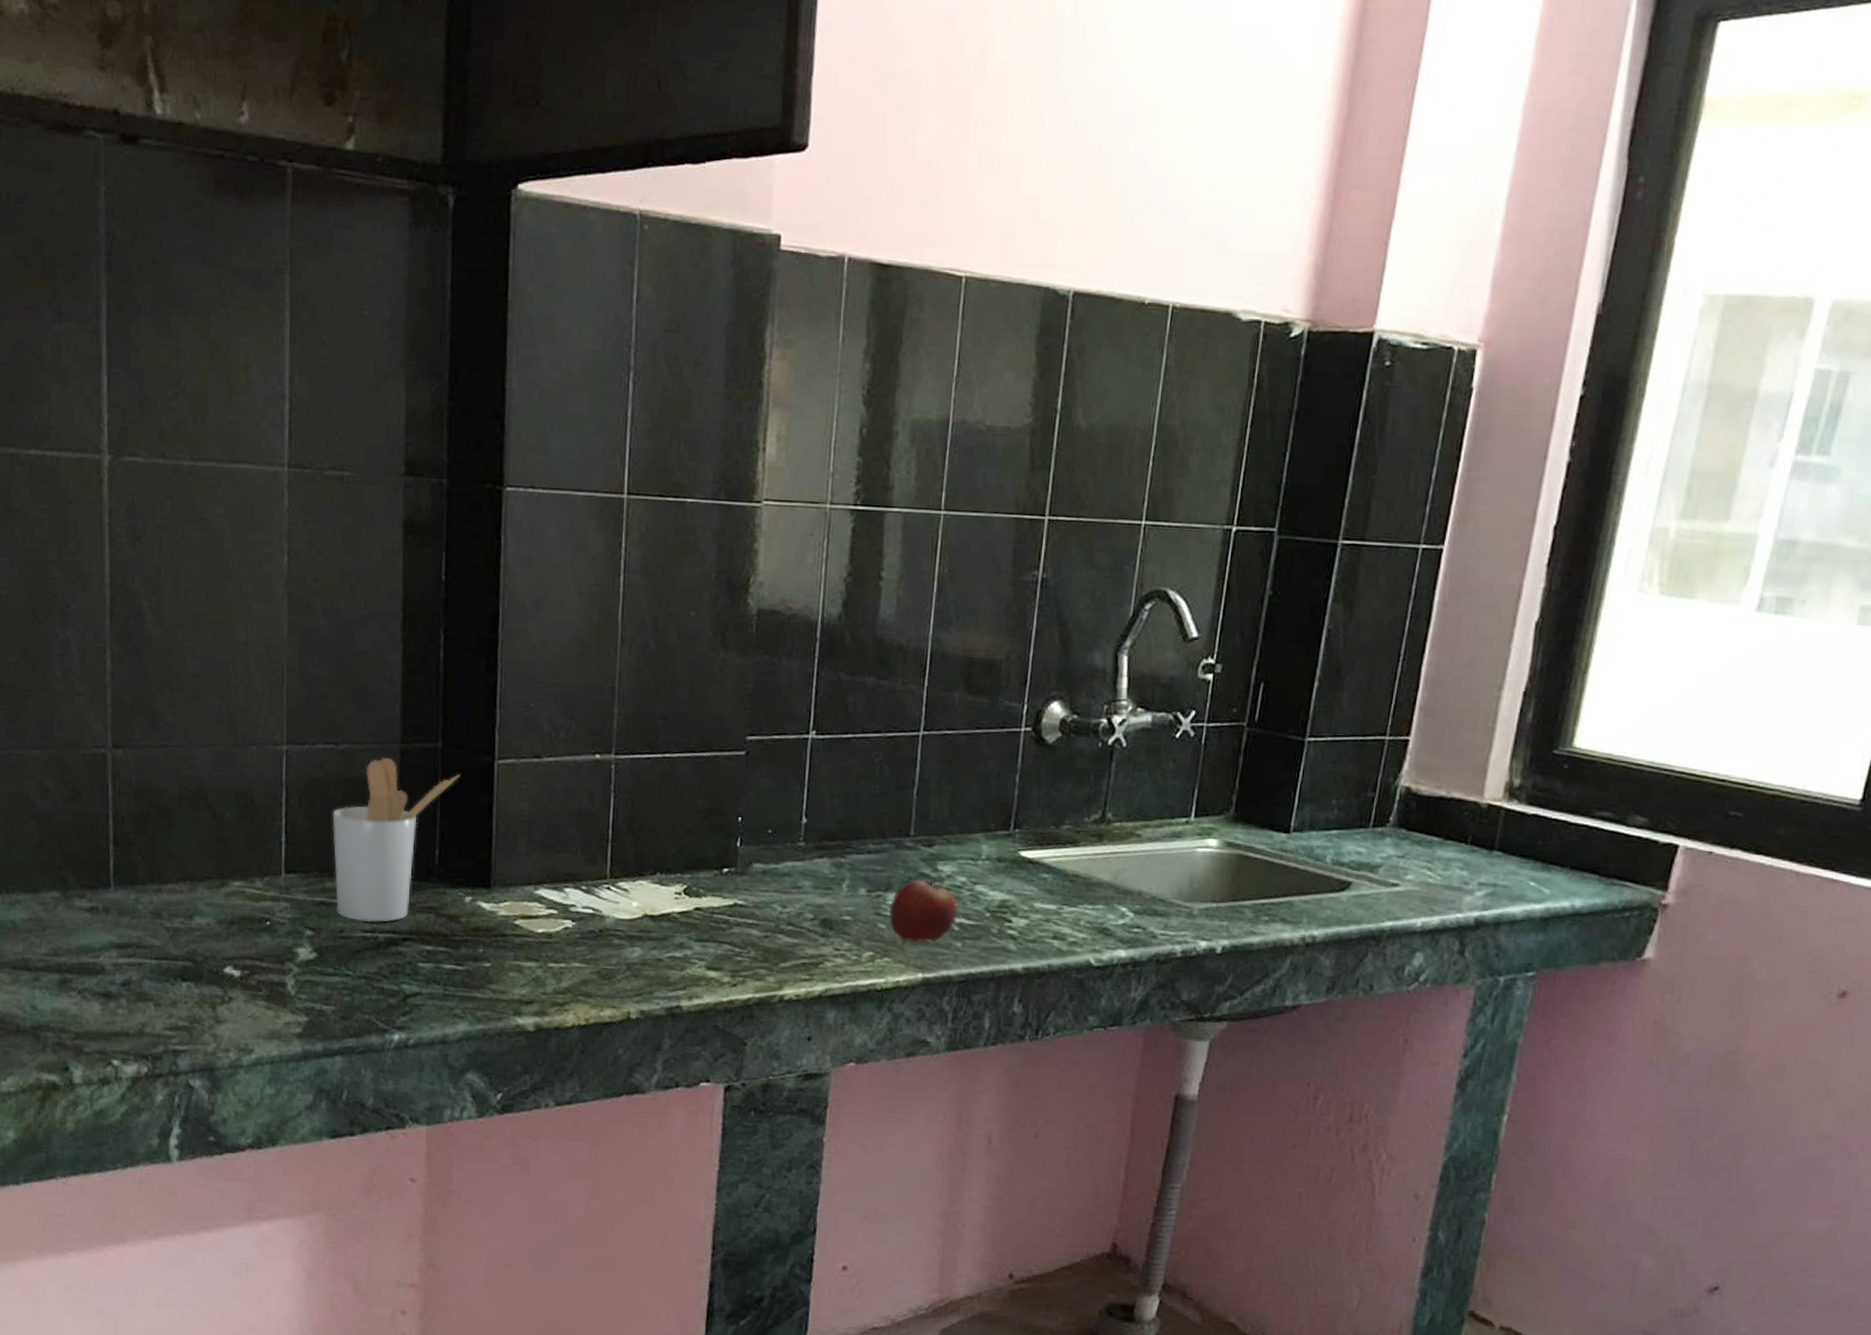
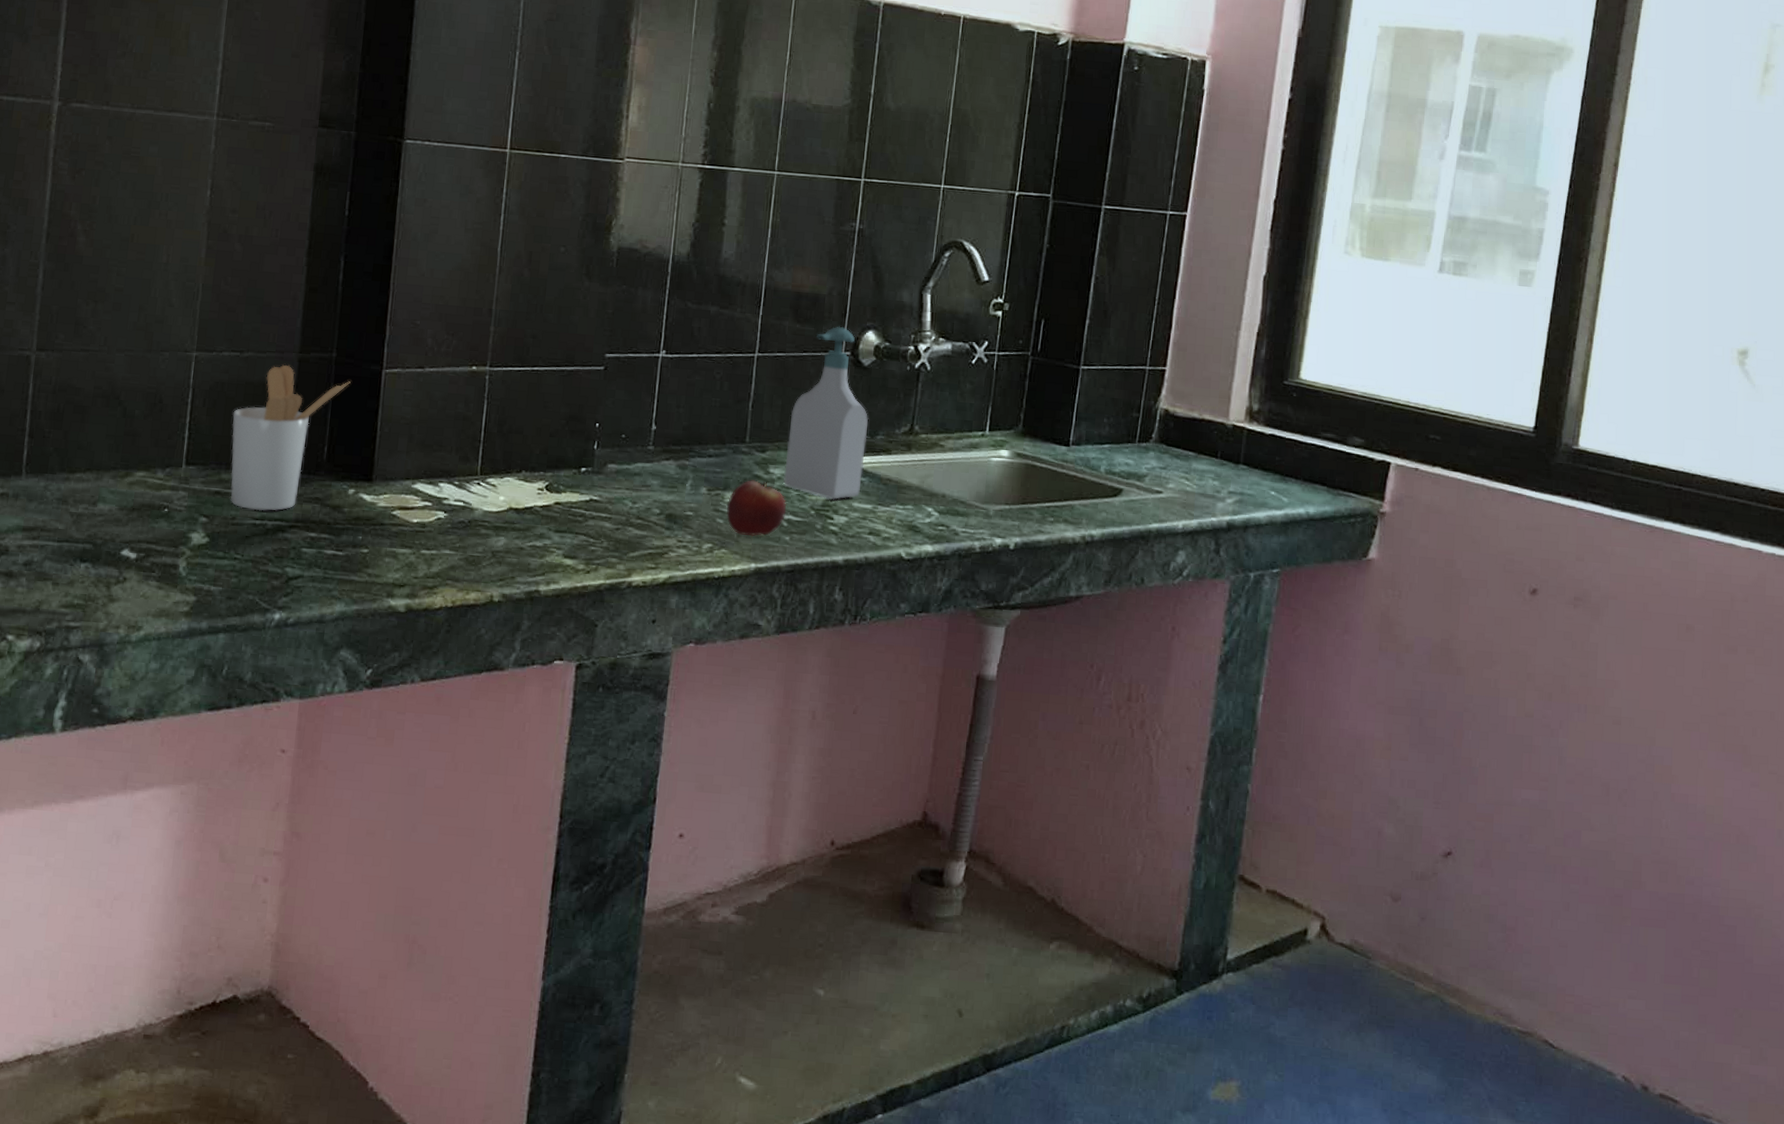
soap bottle: none [954,697,1053,899] -> present [783,326,869,499]

